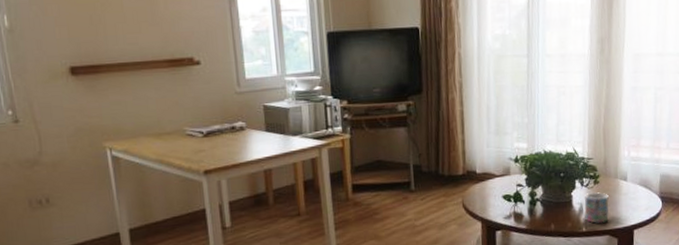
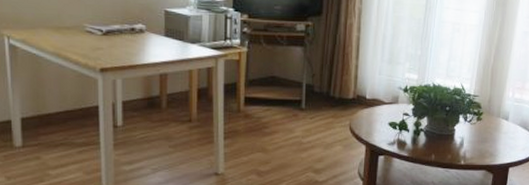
mug: present [583,192,609,224] -> none [463,129,489,159]

